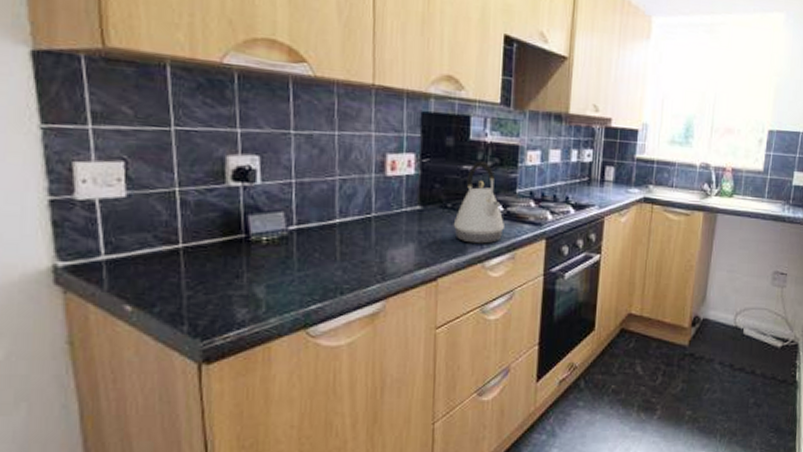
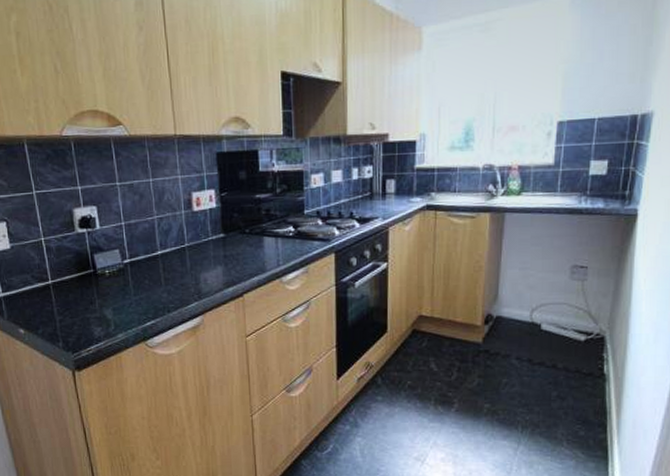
kettle: present [453,161,504,244] -> none [252,189,296,262]

